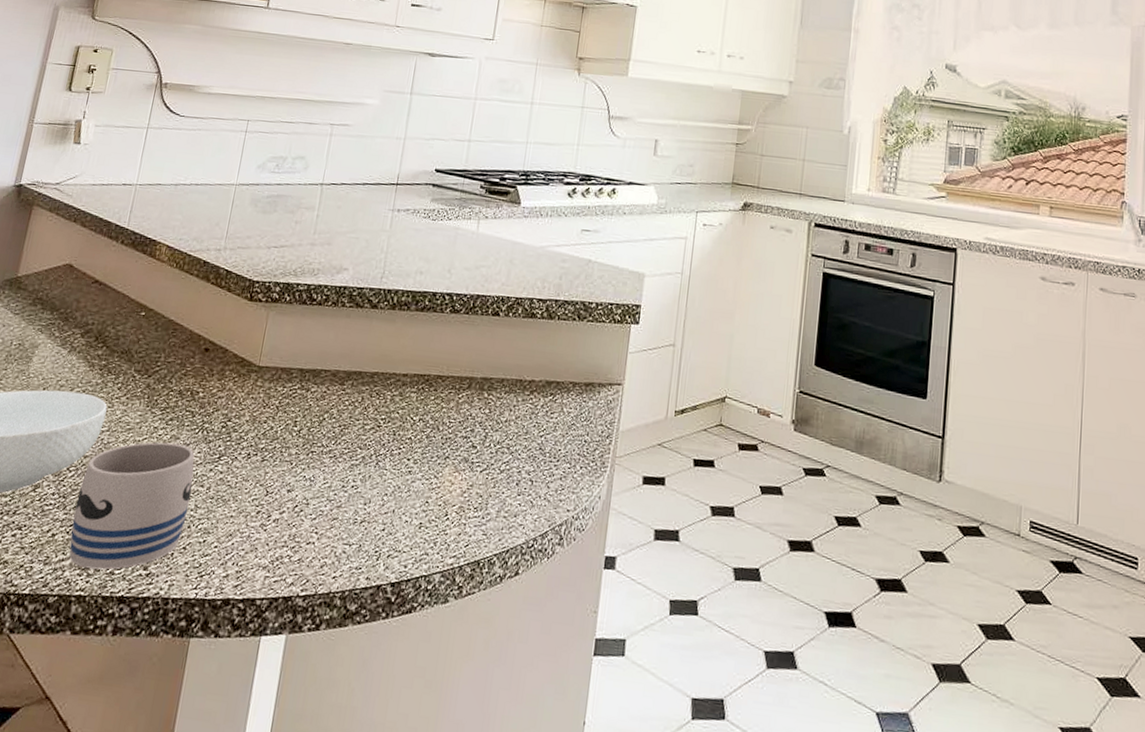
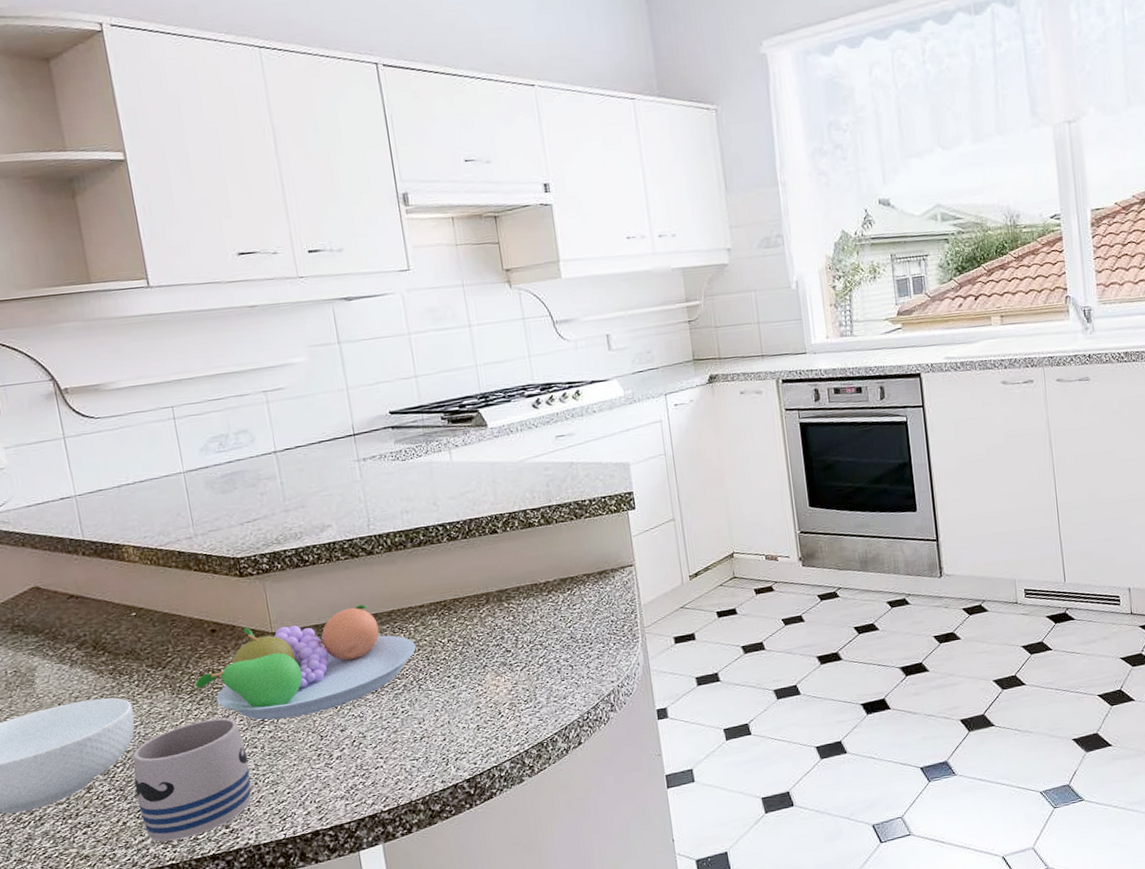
fruit bowl: none [171,353,387,464] -> present [195,605,416,720]

